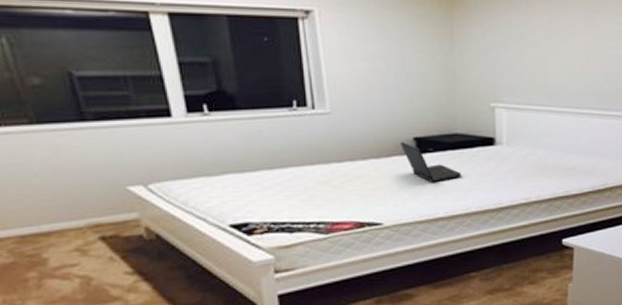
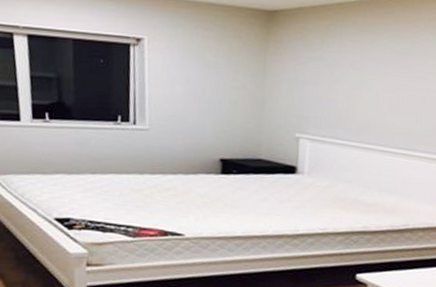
laptop: present [400,142,461,183] -> none [207,162,262,203]

